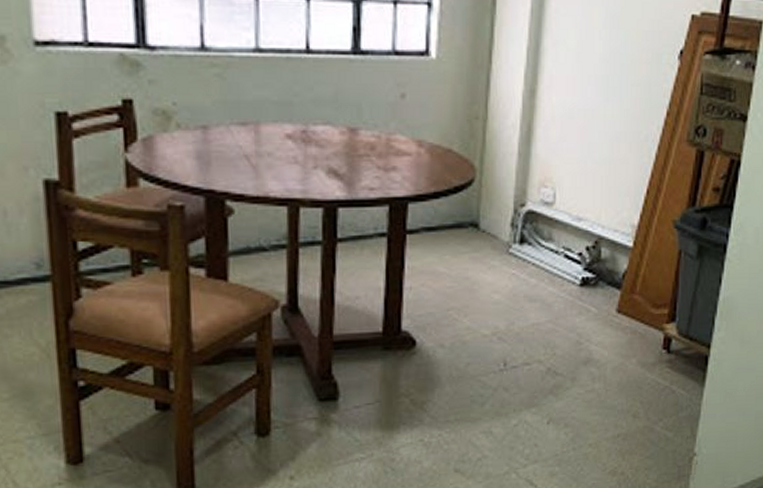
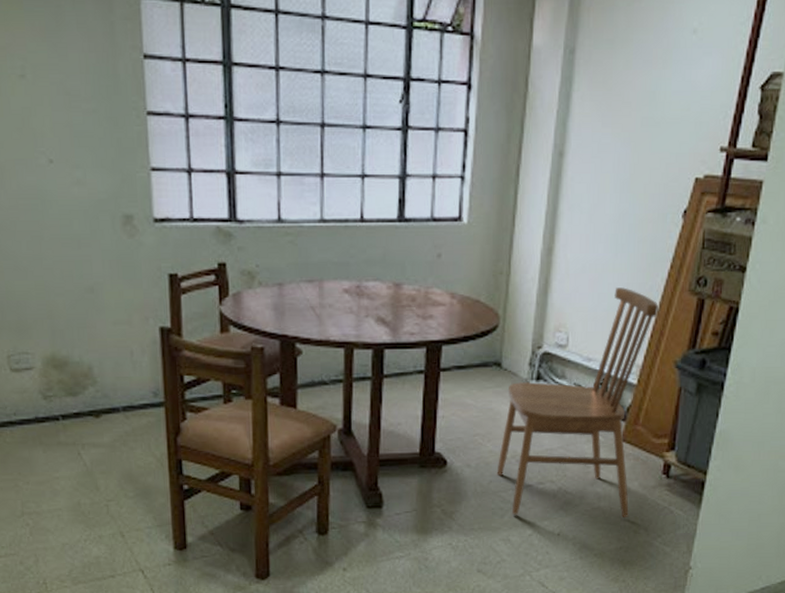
dining chair: none [475,137,654,403] -> present [497,287,658,517]

